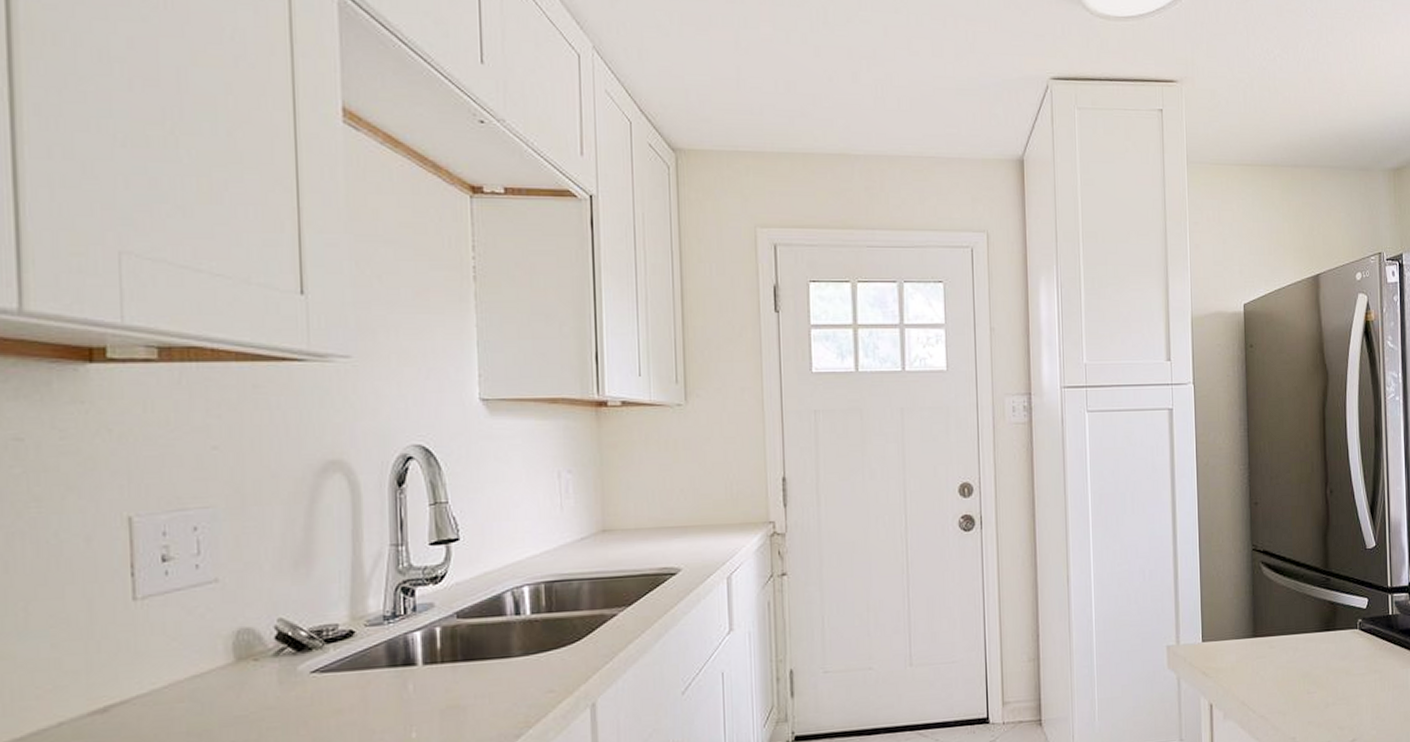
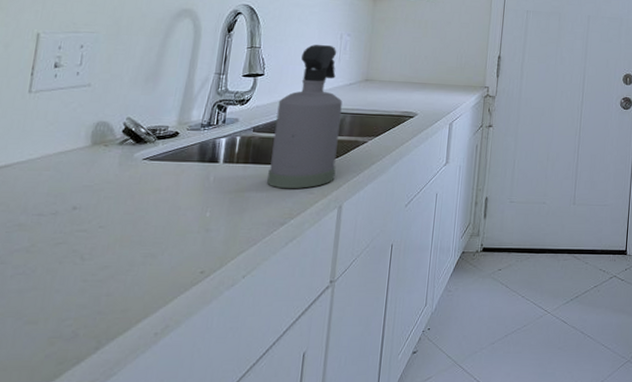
spray bottle: none [485,488,580,690] -> present [267,44,343,189]

